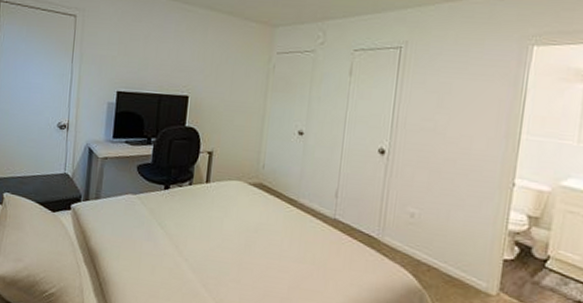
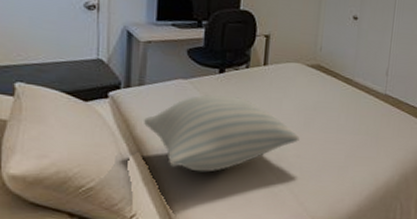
pillow: none [98,211,240,290] -> present [144,95,300,173]

